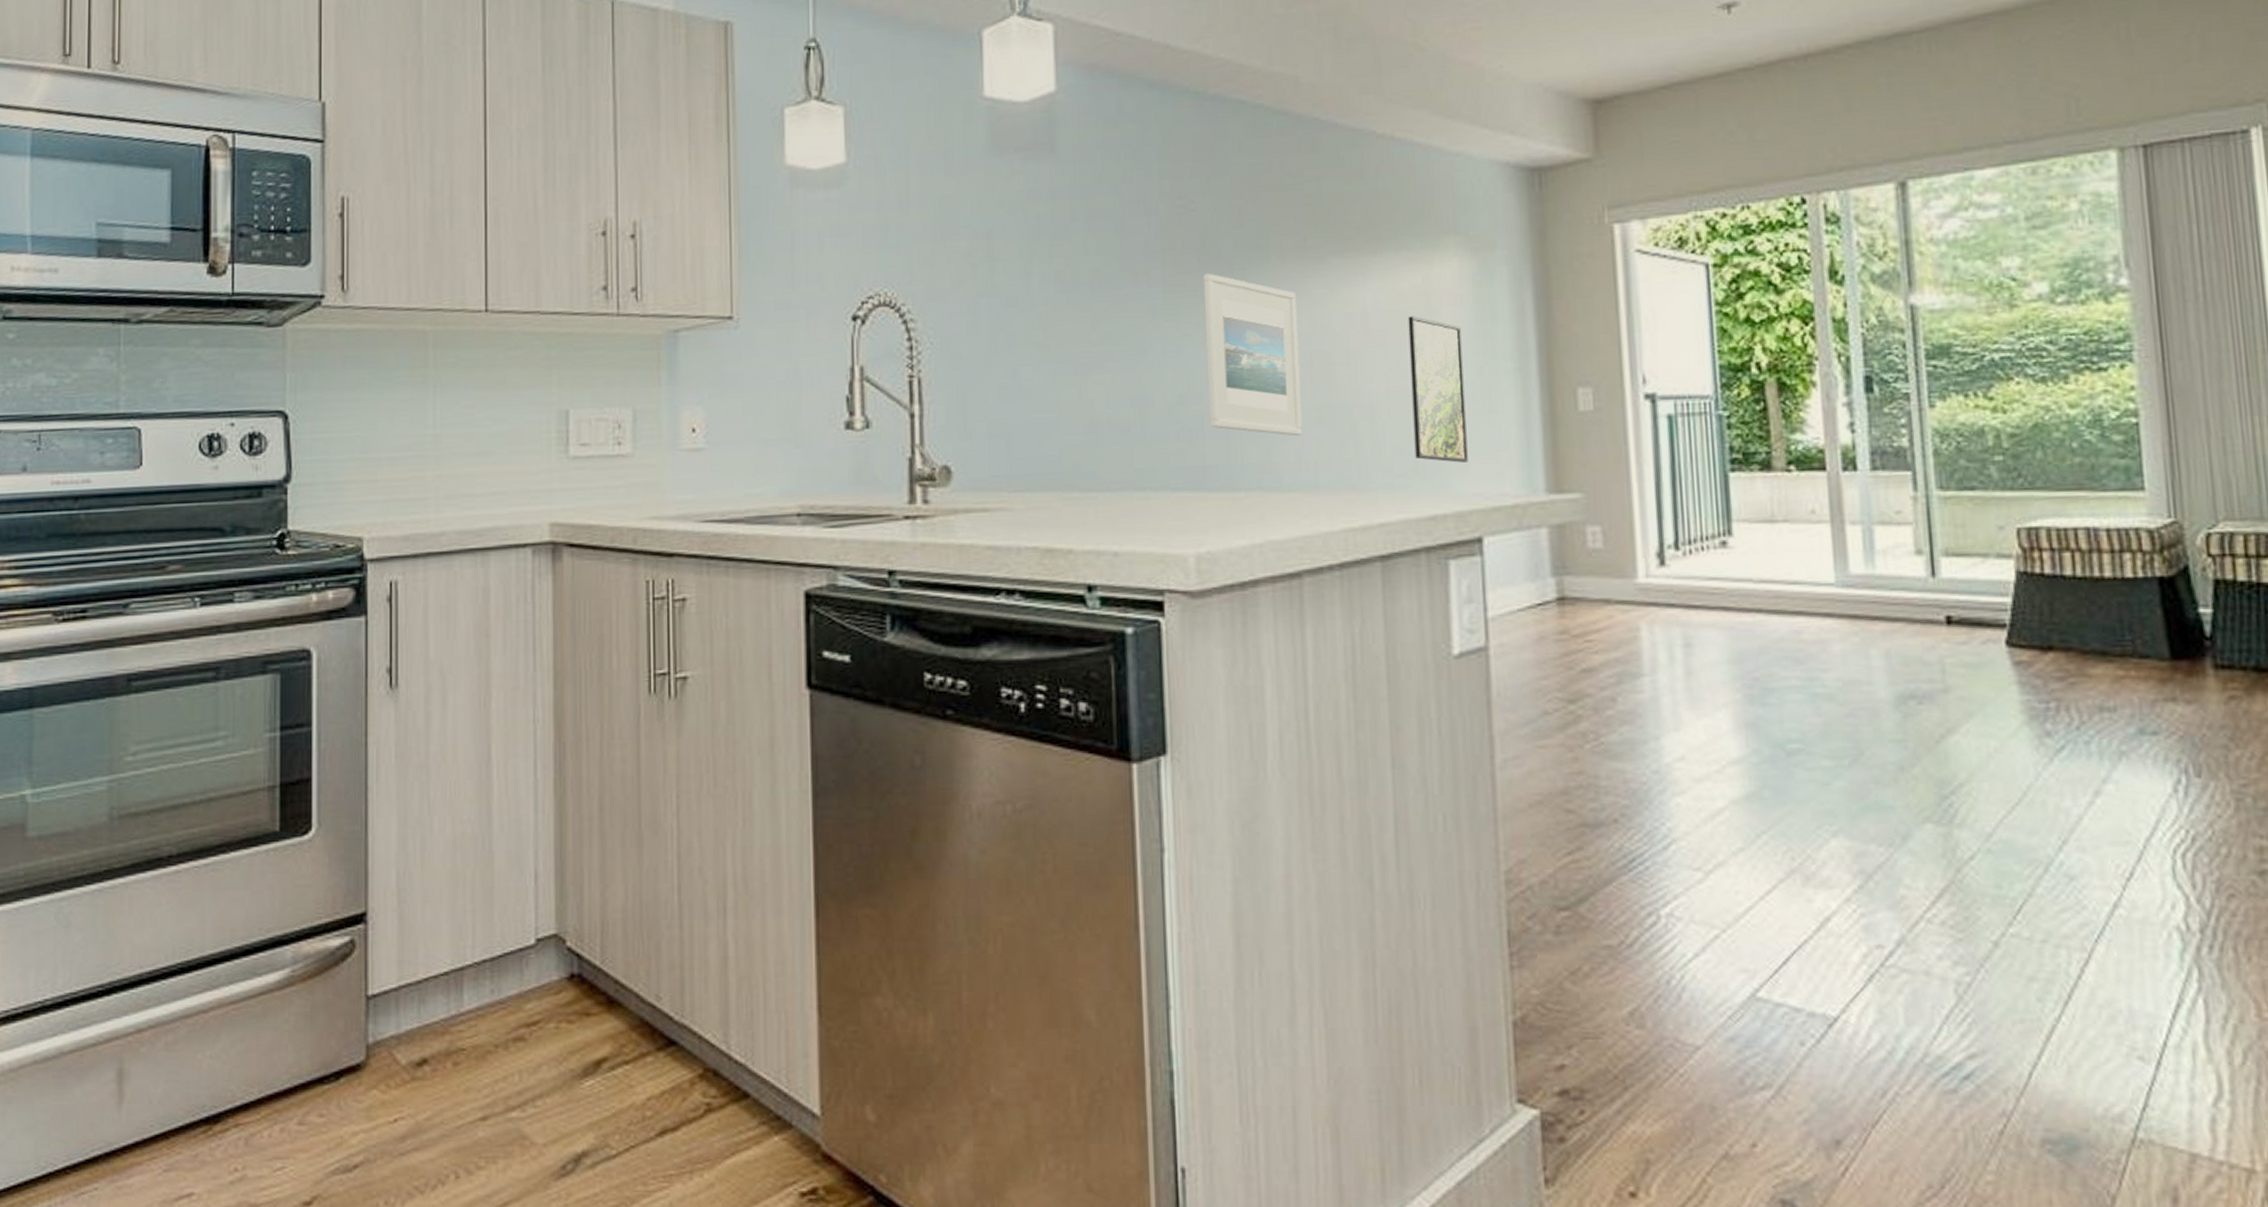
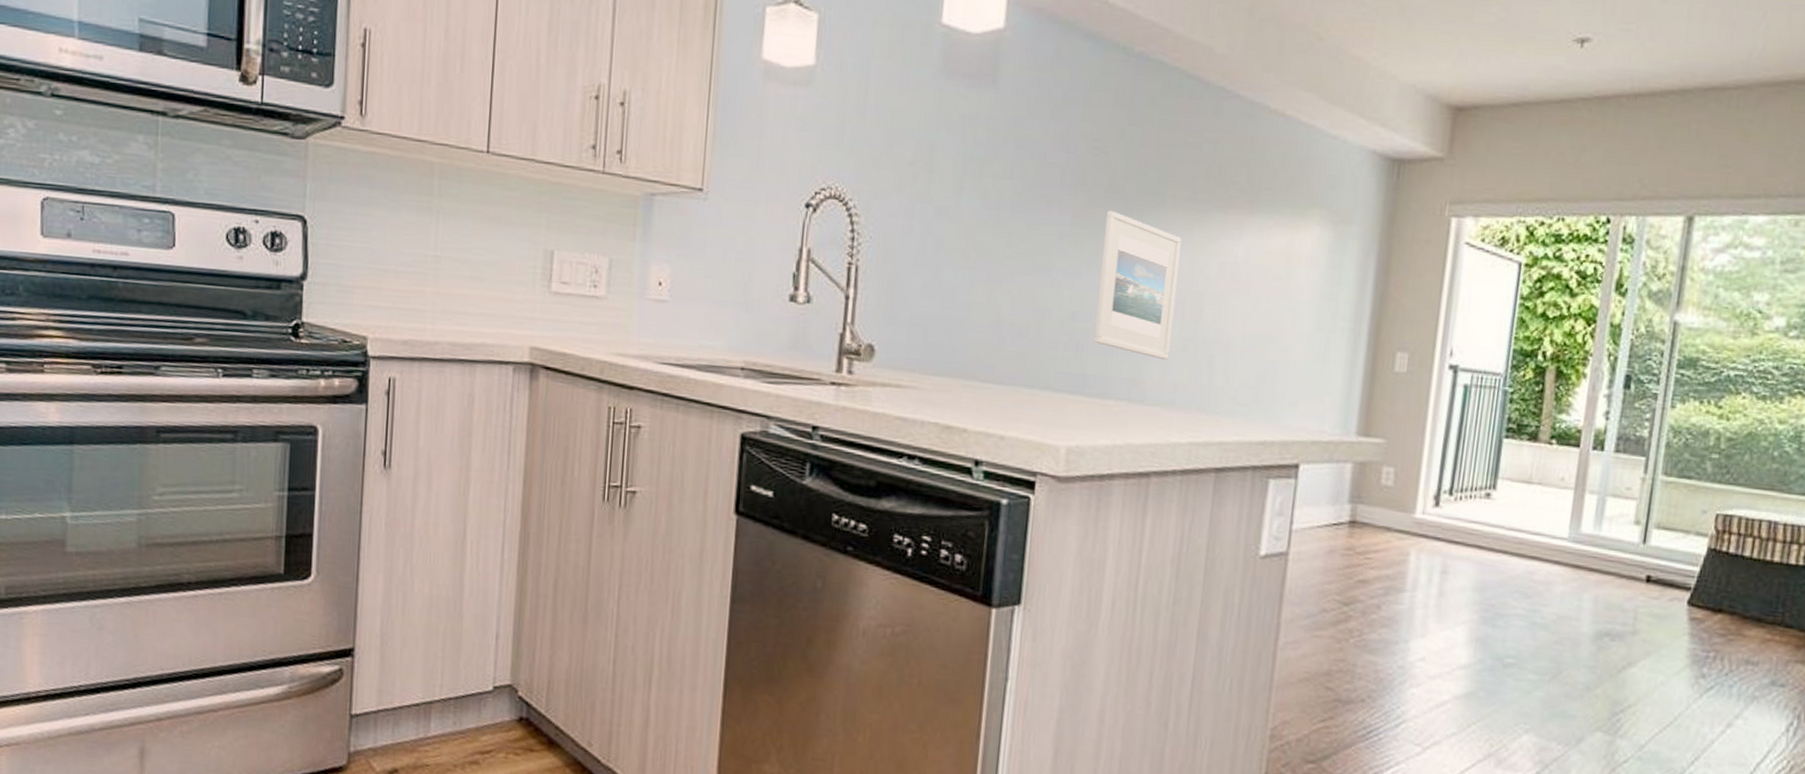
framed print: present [1408,316,1468,463] -> none [1257,272,1313,401]

